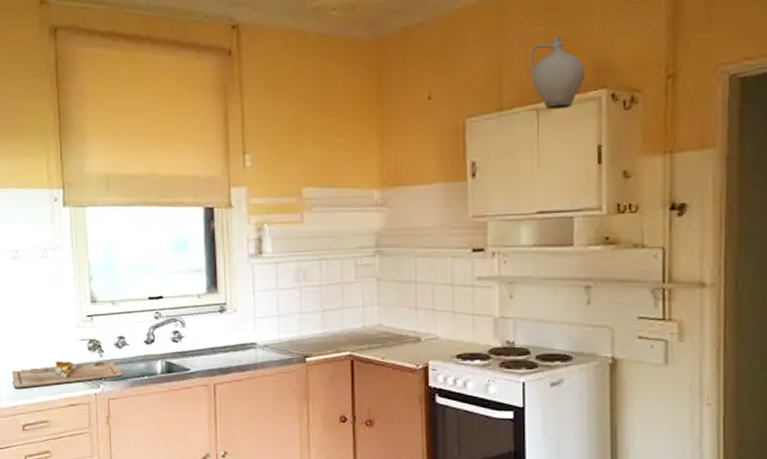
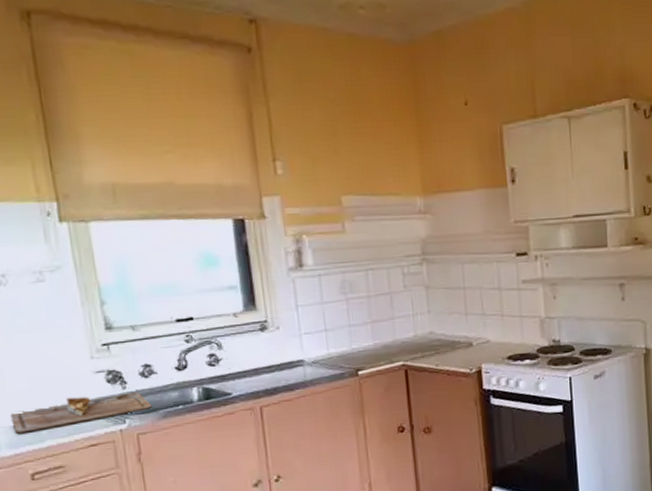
ceramic jug: present [529,37,586,110] -> none [558,47,610,118]

